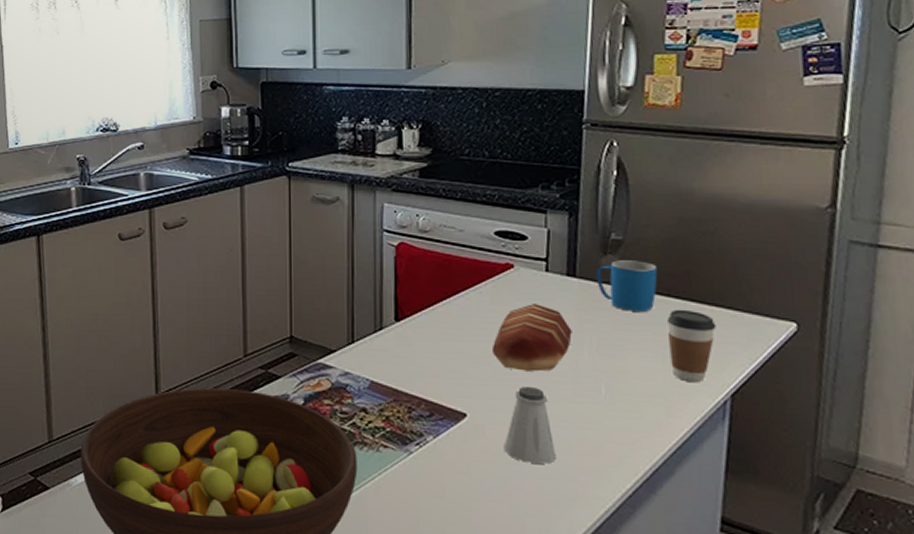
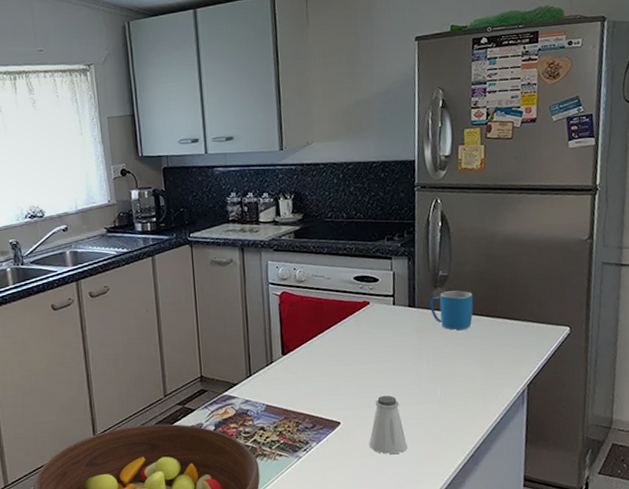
bread loaf: present [491,304,572,372] -> none [356,331,415,384]
coffee cup: present [668,309,716,381] -> none [482,324,516,378]

